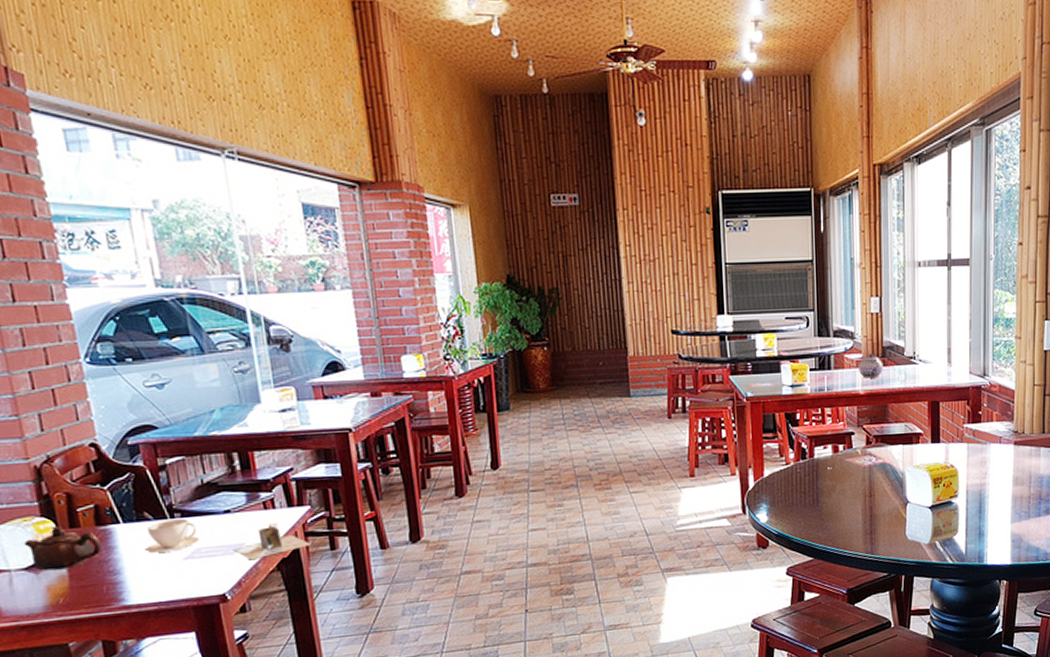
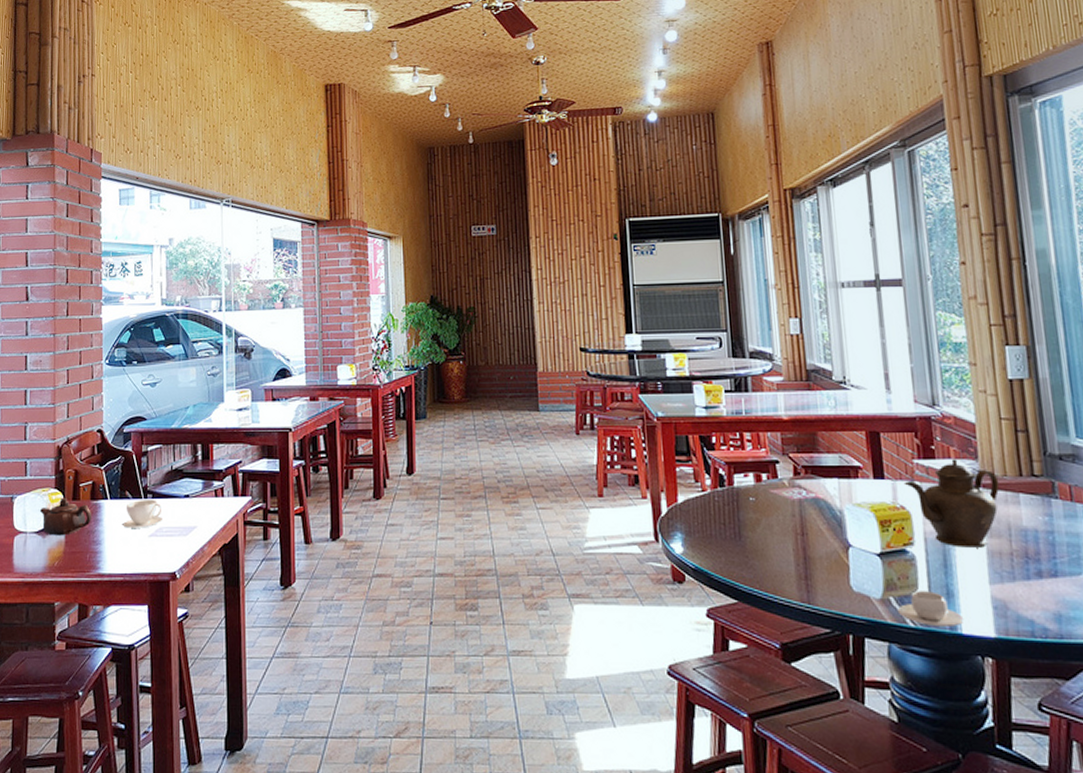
napkin holder: present [233,523,312,560] -> none [187,510,249,543]
teapot: present [859,353,883,379] -> none [780,376,809,403]
teacup: none [940,533,990,561] -> present [897,591,965,627]
teapot: none [955,422,1027,496] -> present [903,459,1000,548]

